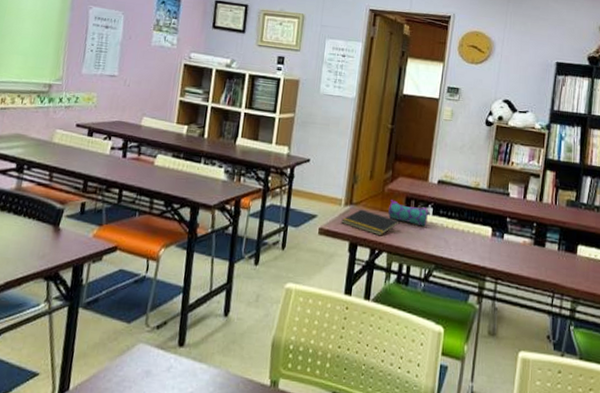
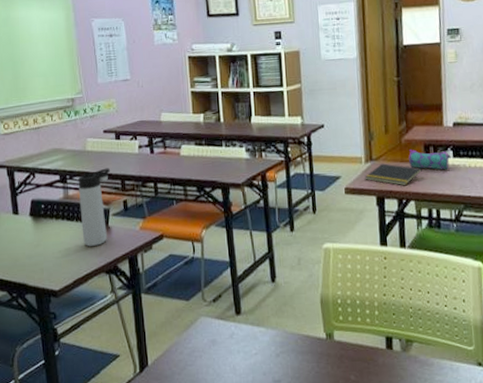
thermos bottle: none [26,164,74,247] -> present [78,168,110,246]

